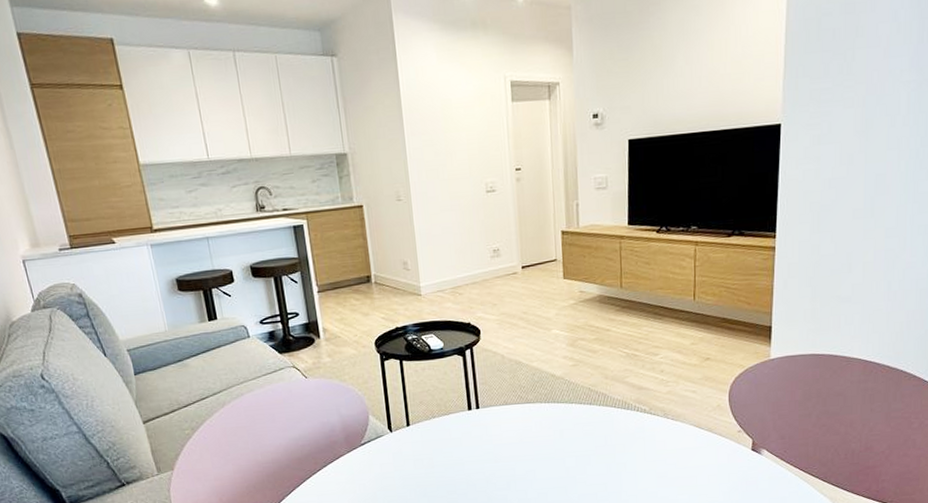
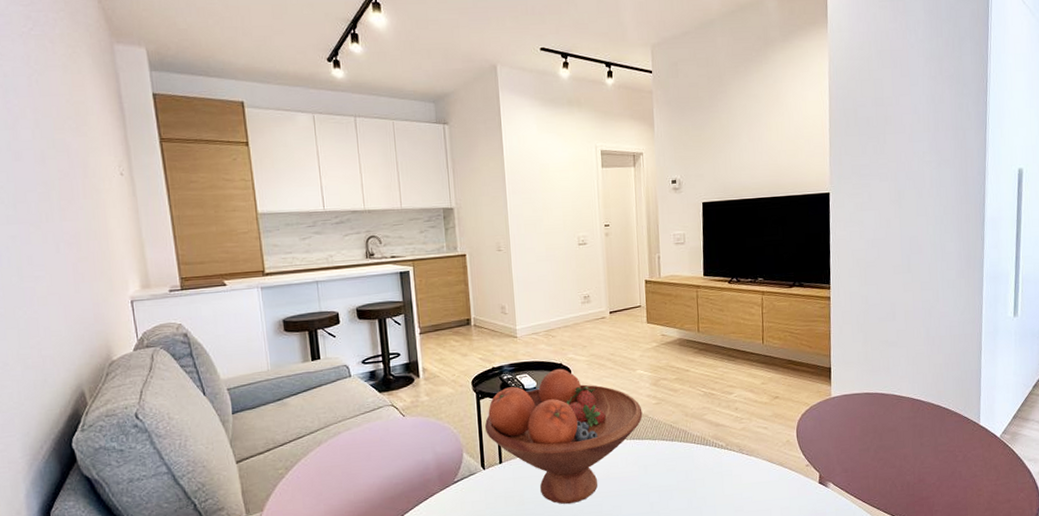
fruit bowl: none [390,328,558,468] -> present [484,368,643,504]

